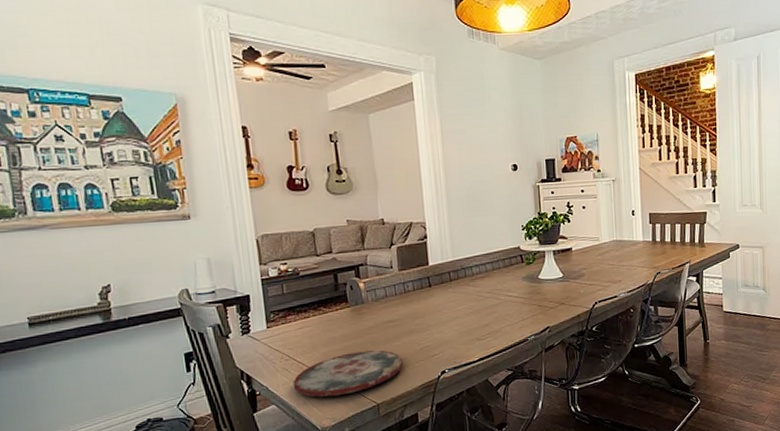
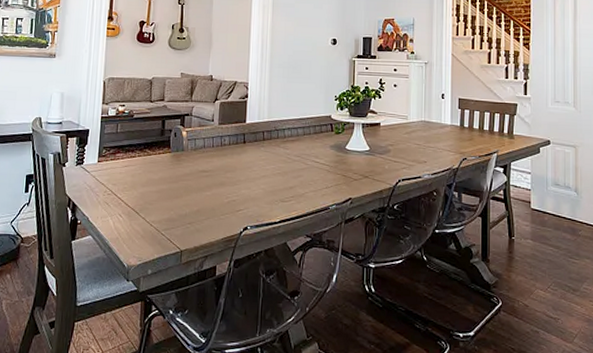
plate: present [293,350,403,397] -> none [110,196,210,236]

